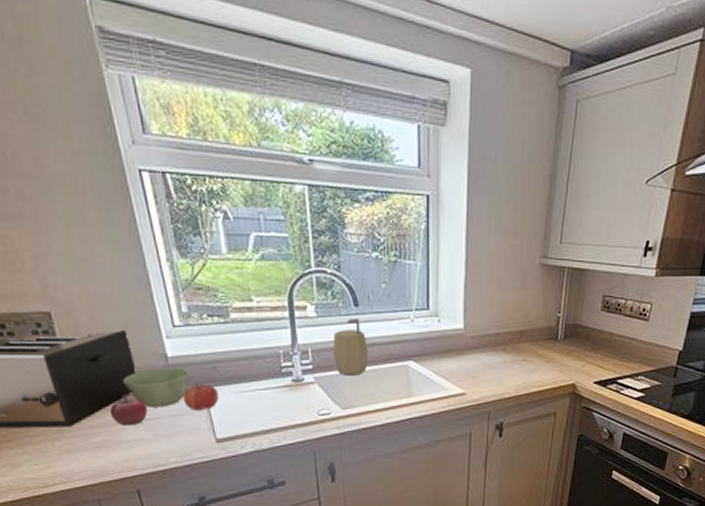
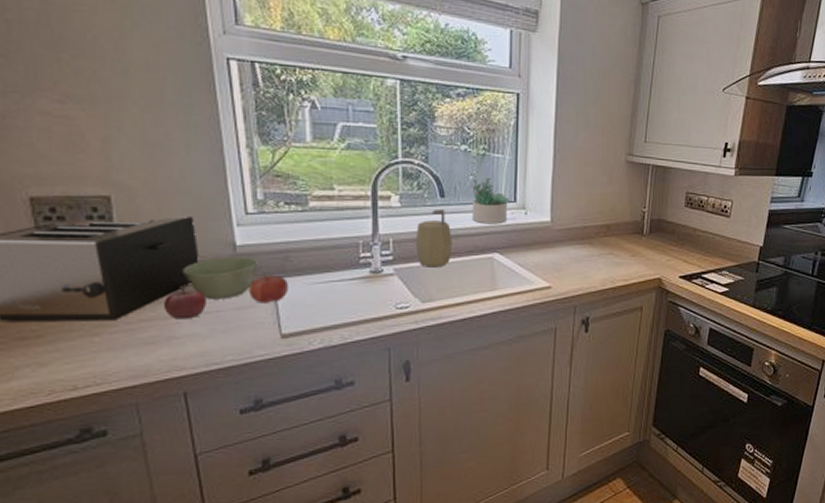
succulent plant: none [385,284,423,333] -> present [471,177,510,224]

